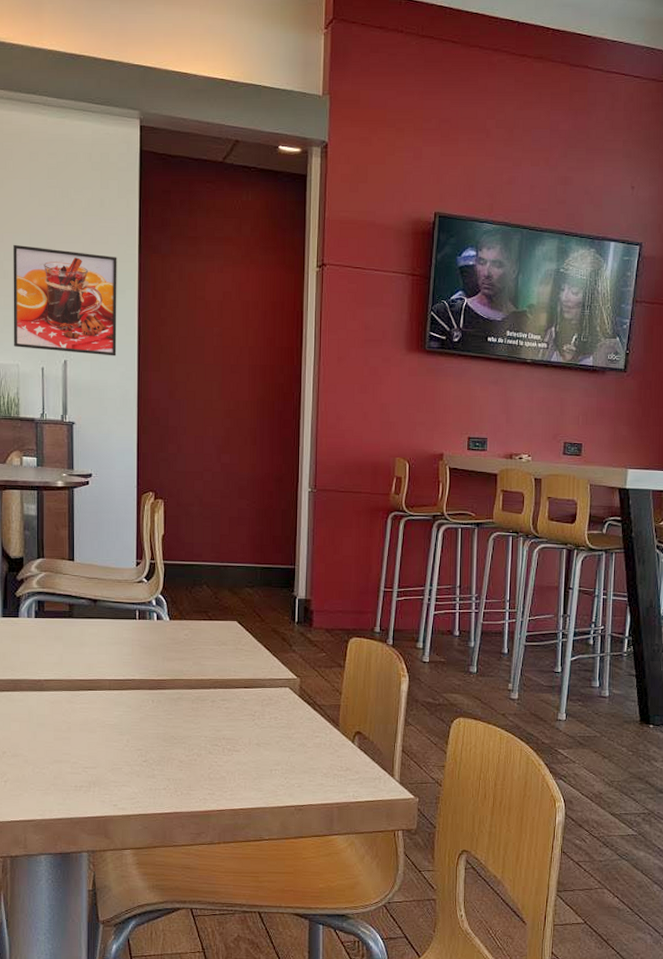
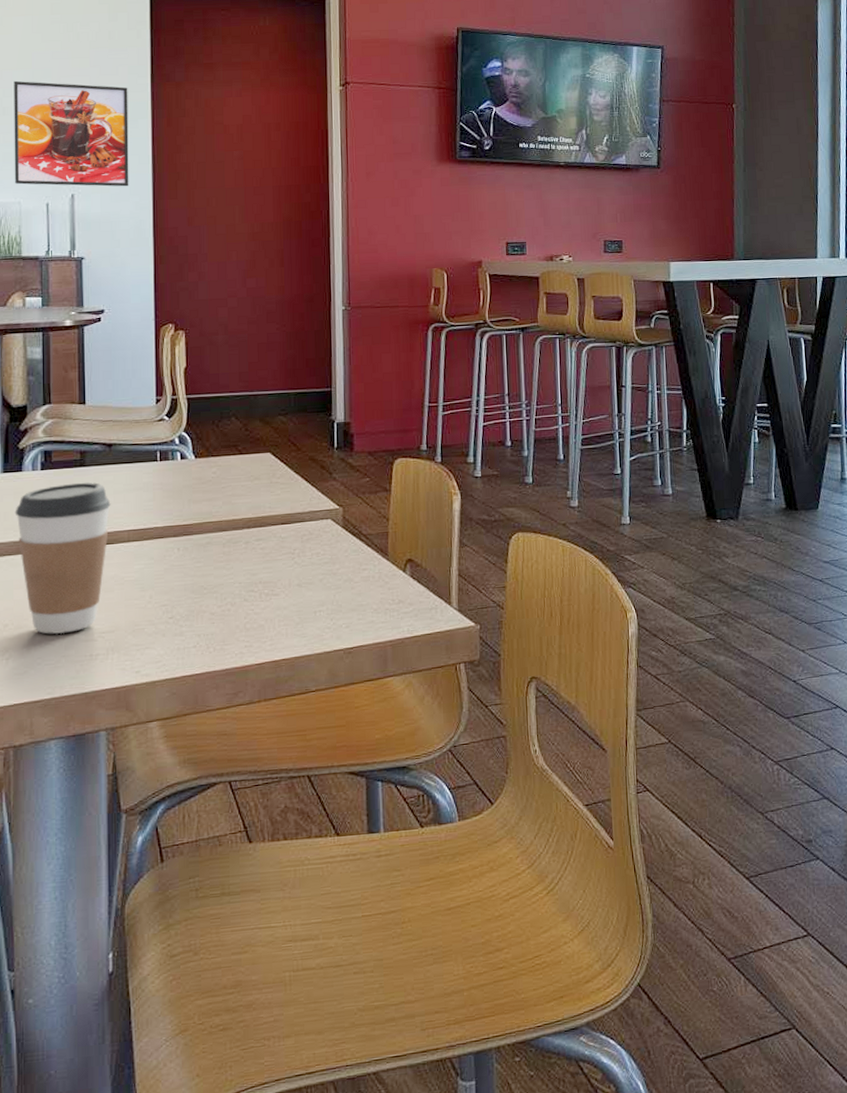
coffee cup: none [12,632,95,765] -> present [15,482,111,634]

